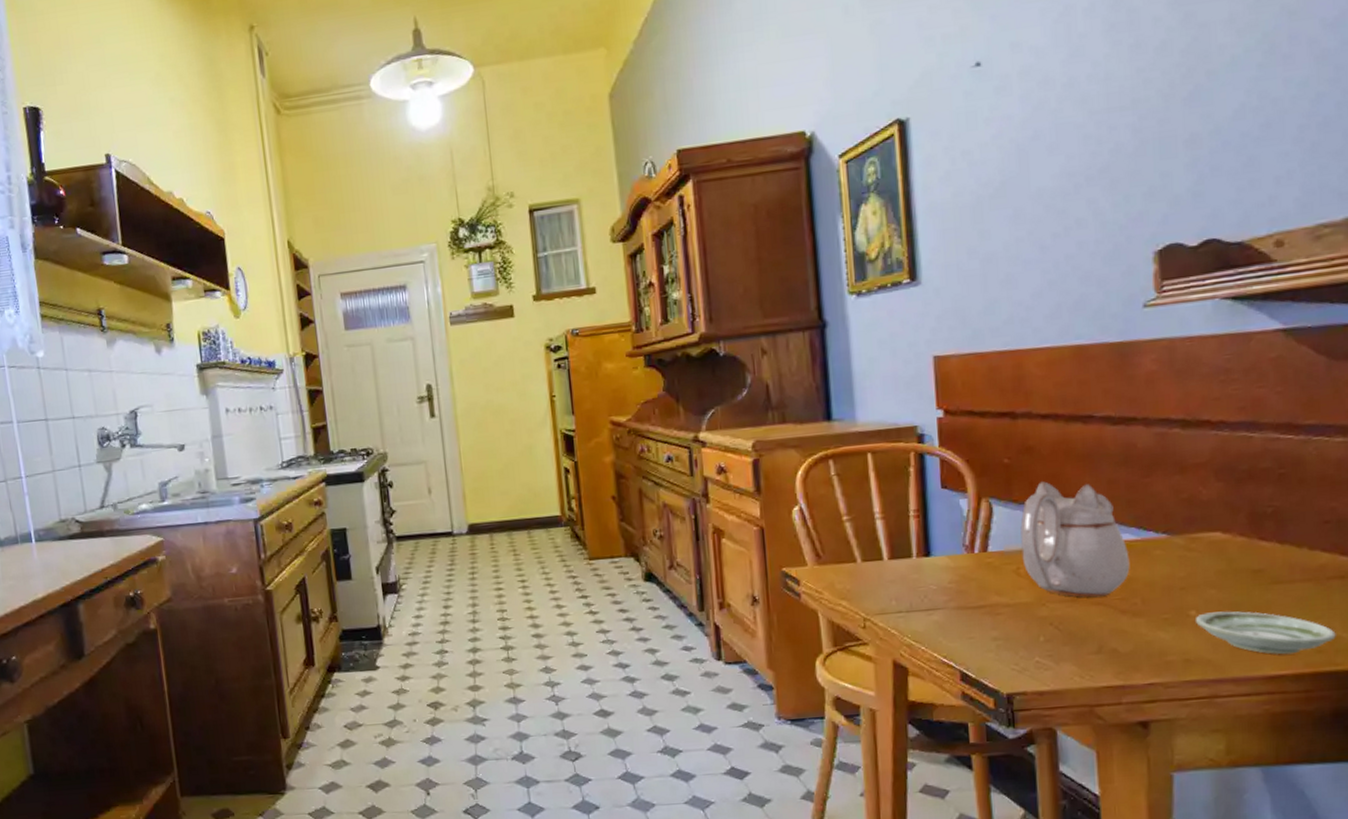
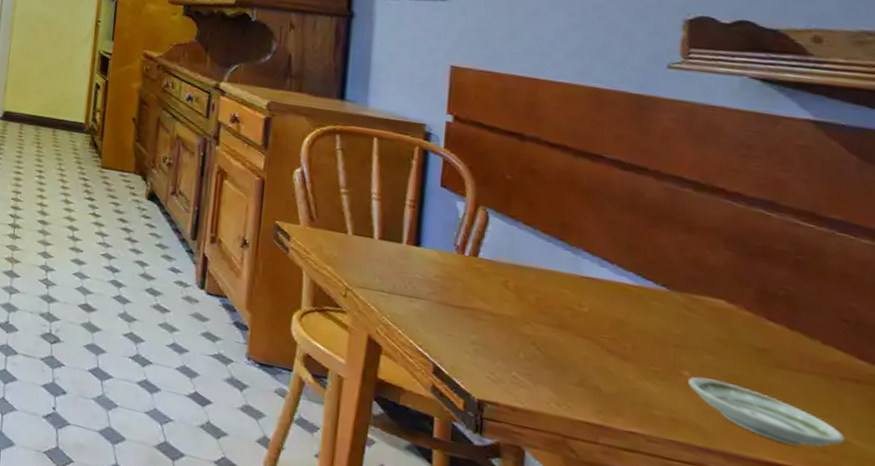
teapot: present [1020,481,1130,598] -> none [512,205,624,332]

